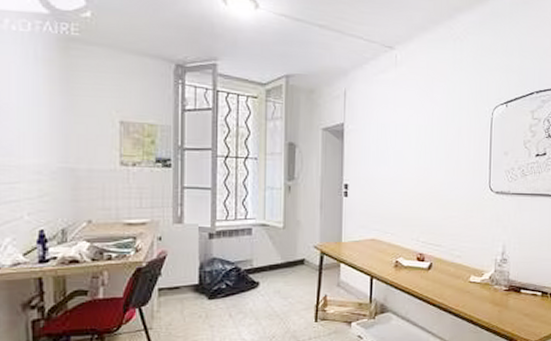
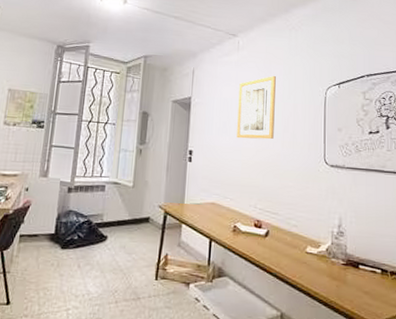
wall art: none [396,94,439,168] -> present [237,75,276,140]

